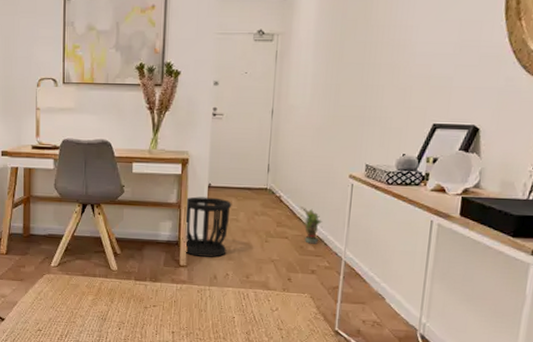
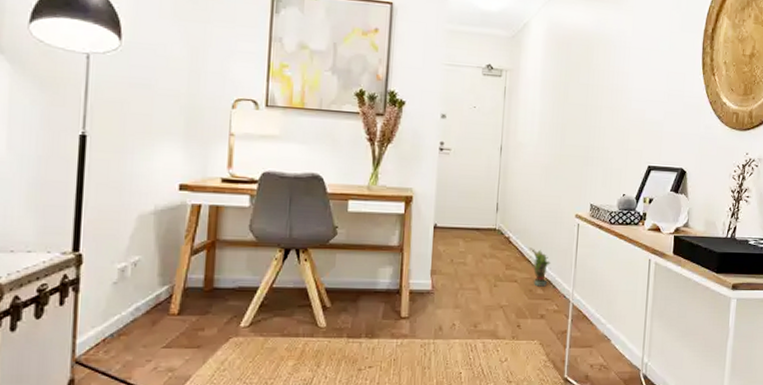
wastebasket: present [184,196,232,257] -> none [406,238,460,306]

